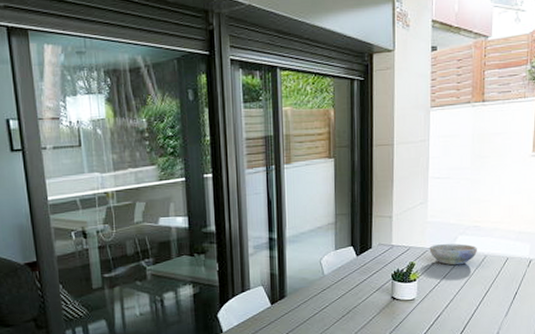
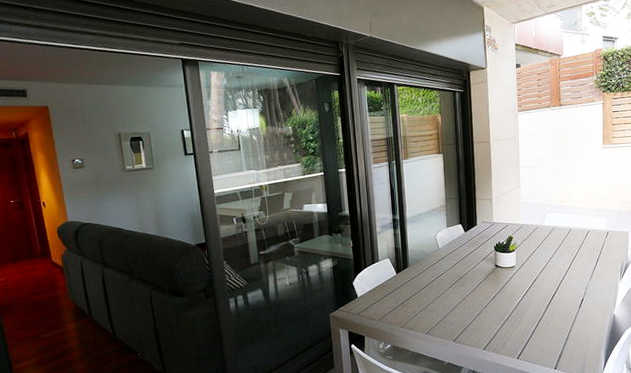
bowl: present [429,243,477,266] -> none [524,220,563,238]

